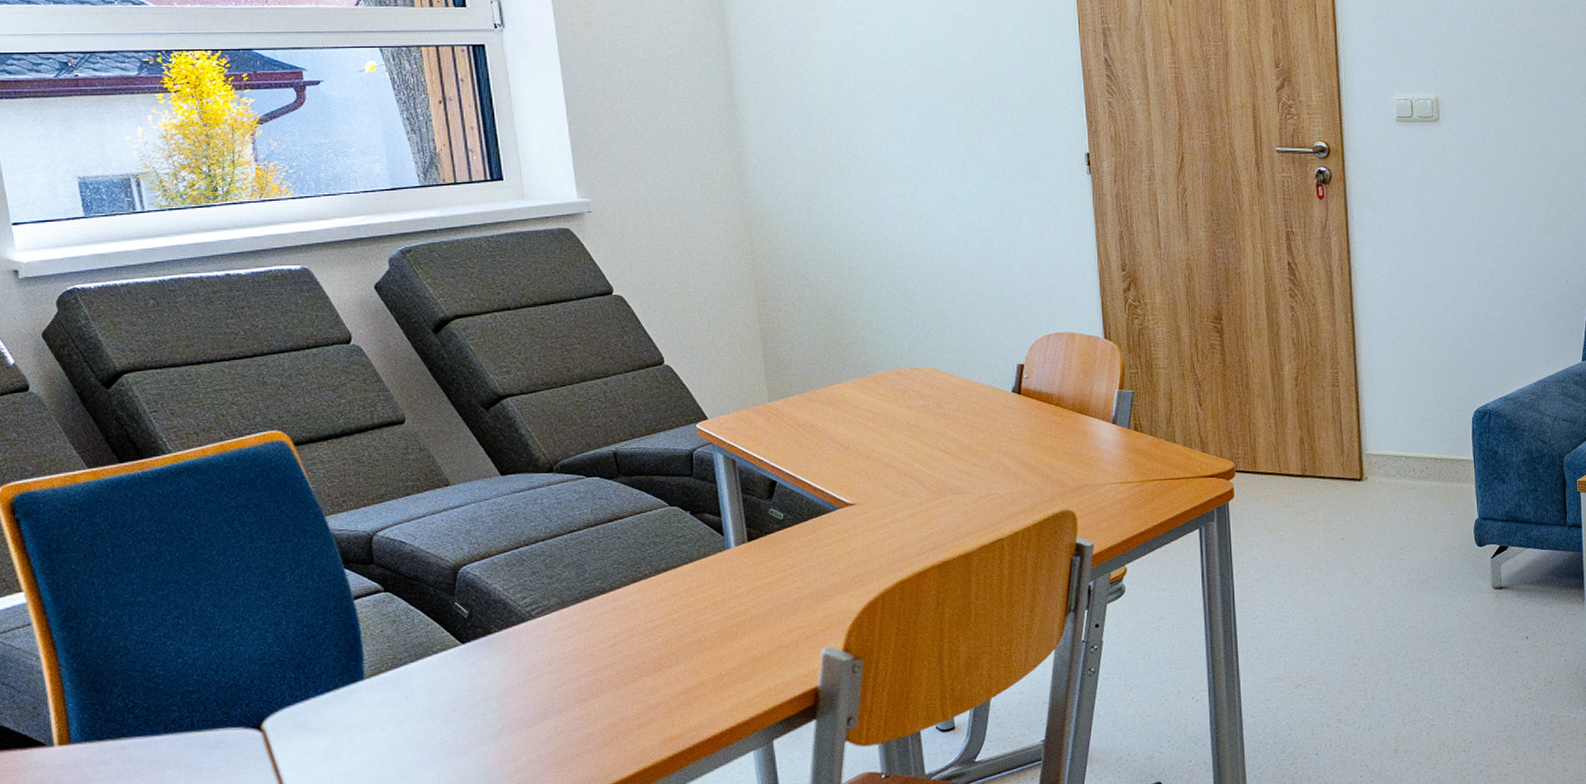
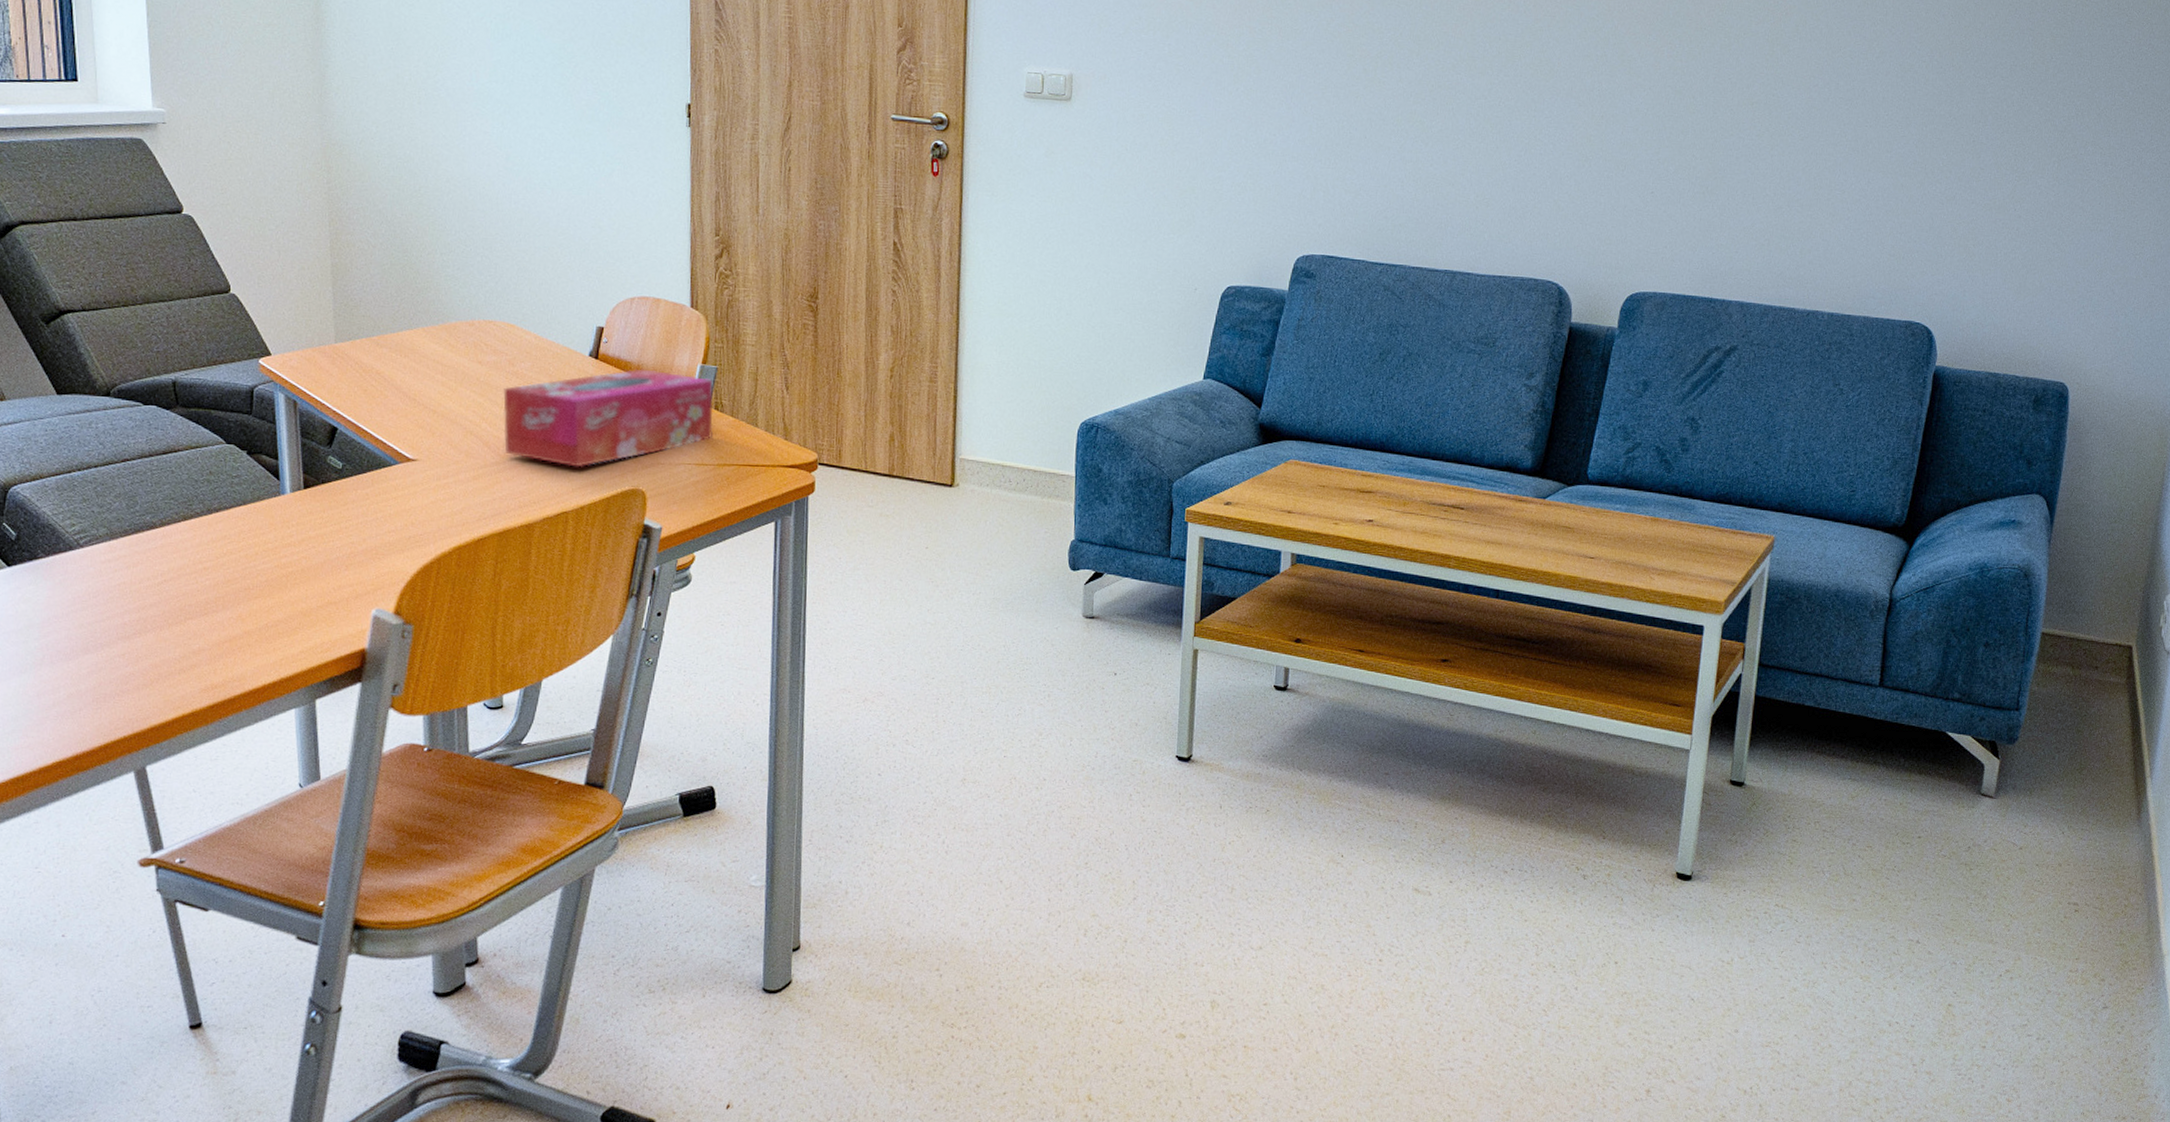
tissue box: none [933,399,1134,497] -> present [503,368,714,468]

